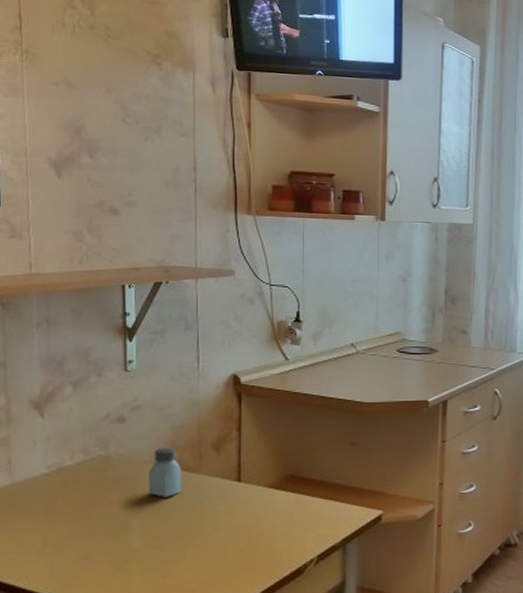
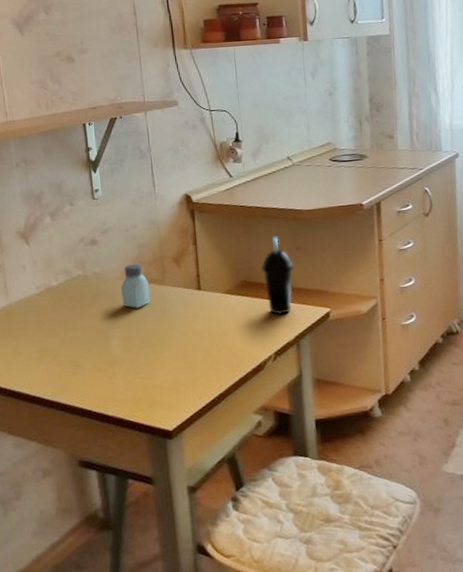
cup: none [311,428,347,516] -> present [261,236,294,316]

